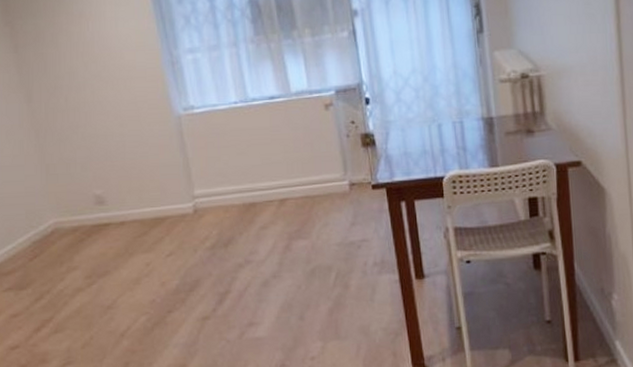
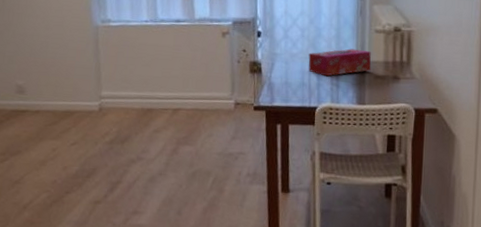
tissue box: none [427,104,501,140] -> present [308,48,372,77]

